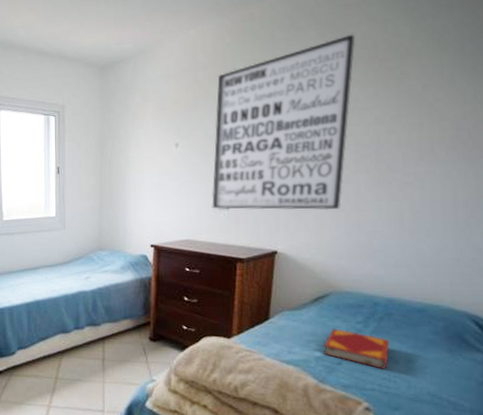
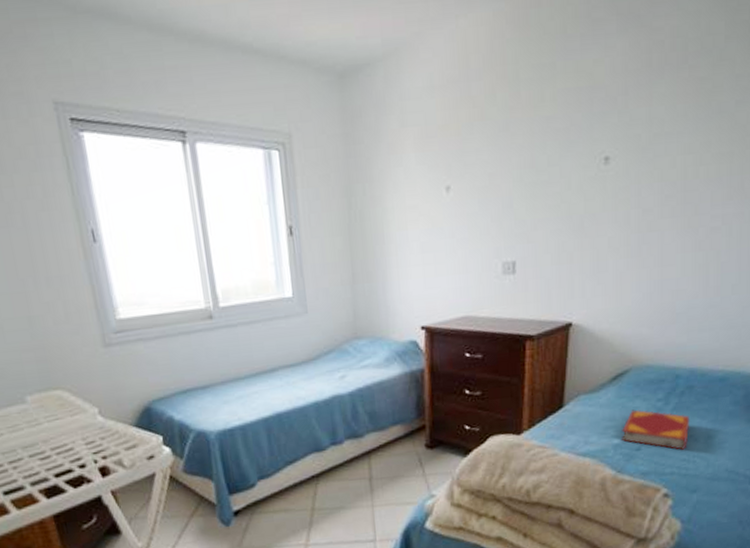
wall art: present [212,34,356,210] -> none [494,30,663,274]

